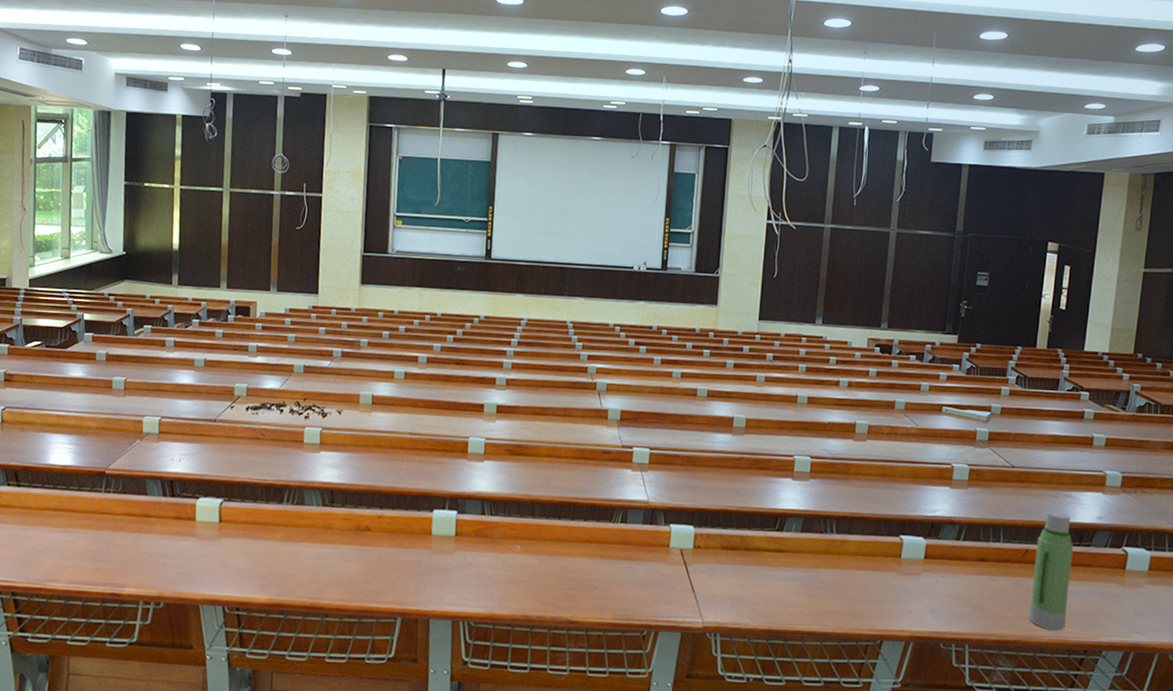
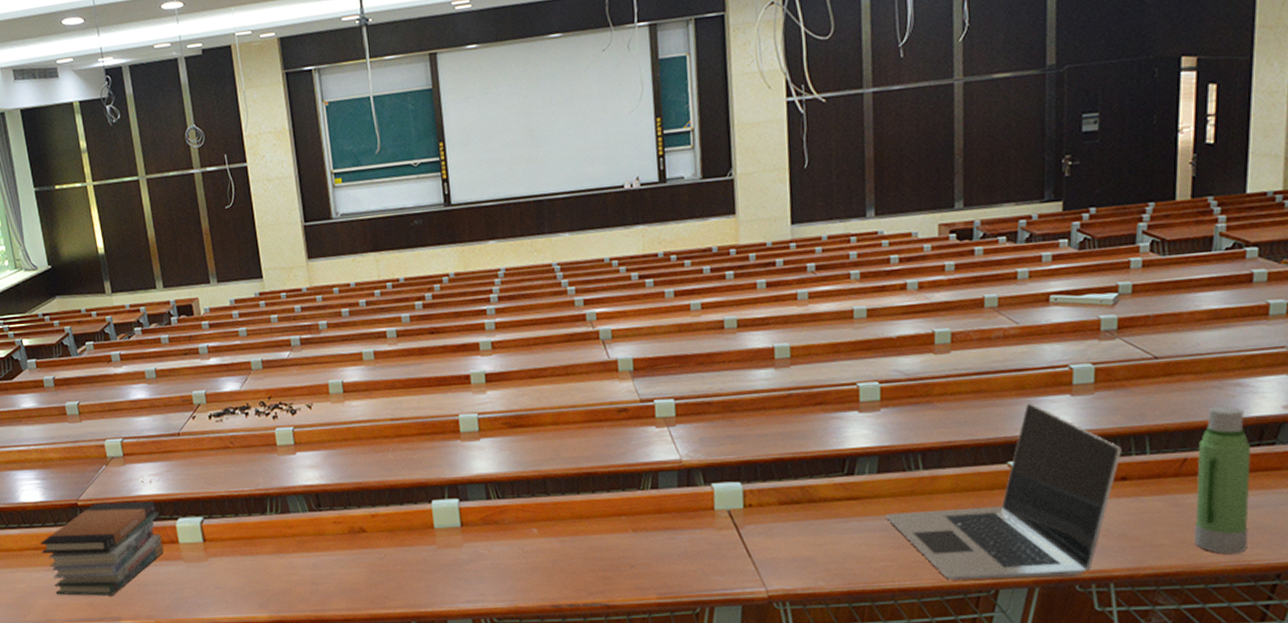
book stack: none [60,474,183,562] -> present [40,501,164,596]
laptop: none [803,490,983,636] -> present [885,403,1122,580]

